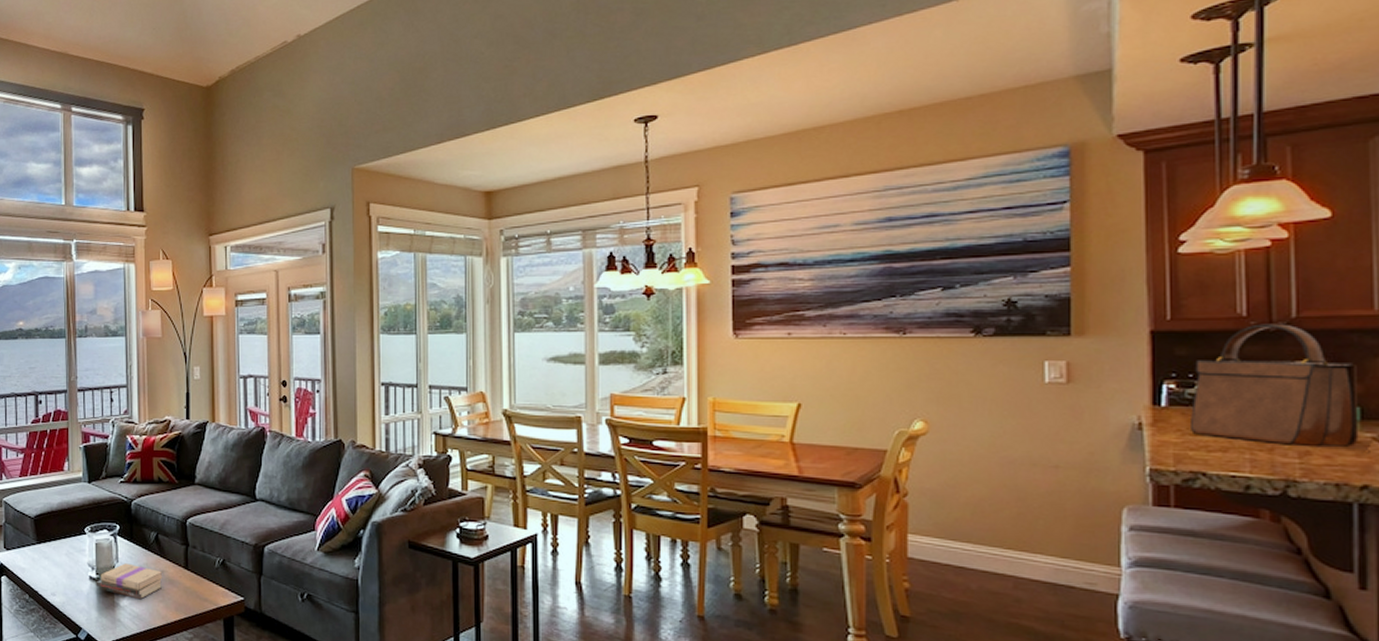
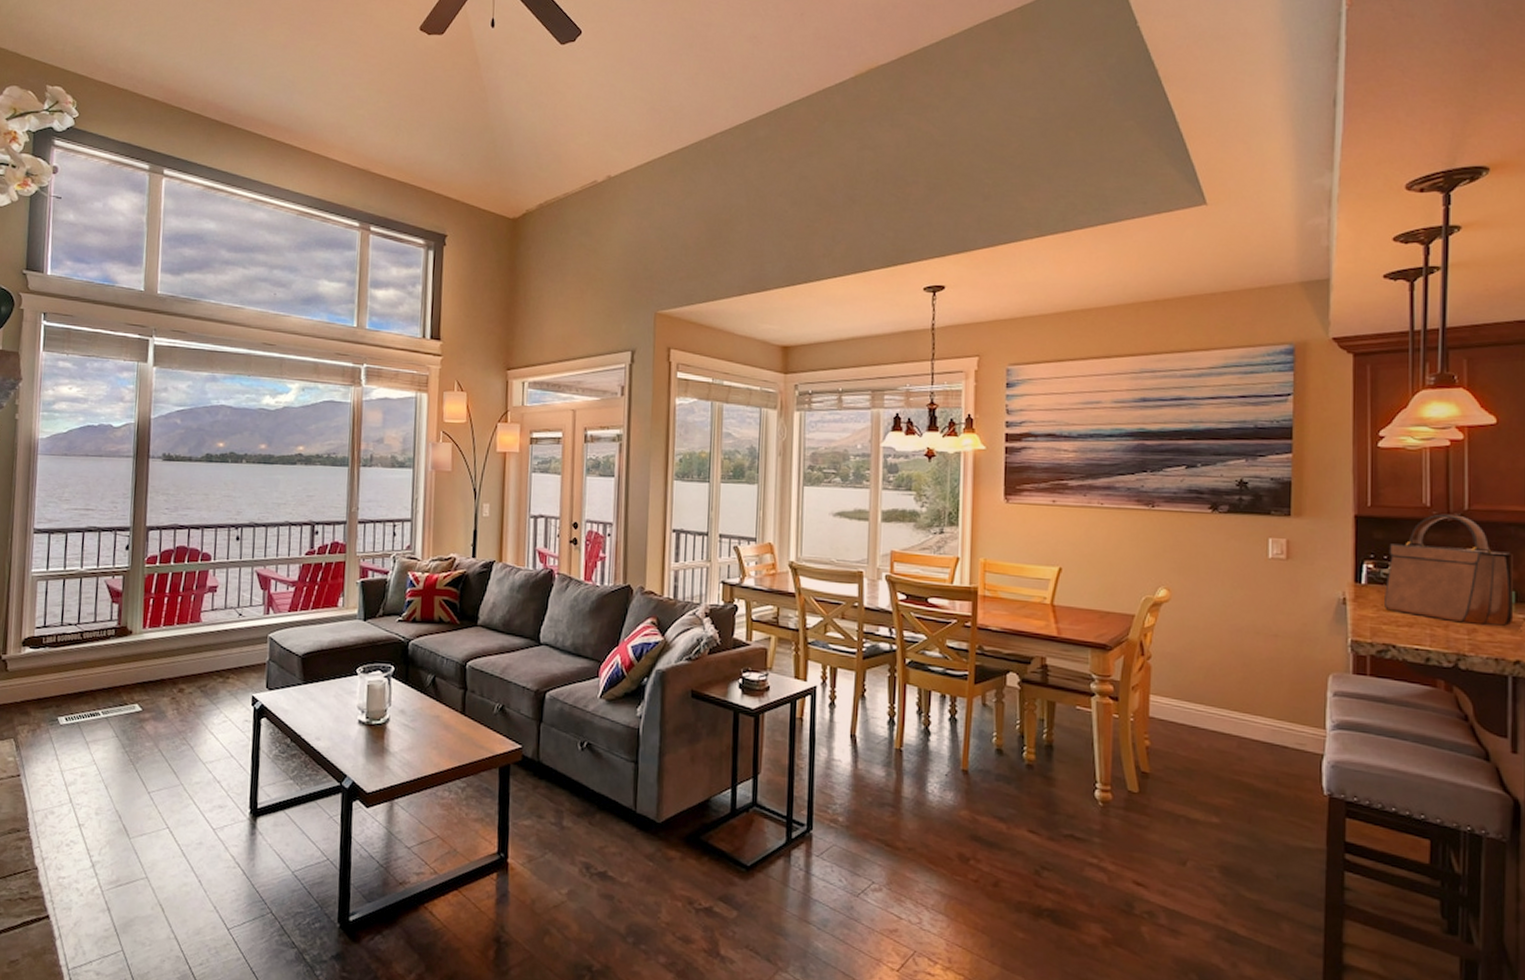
books: present [96,563,163,600] -> none [365,707,438,746]

